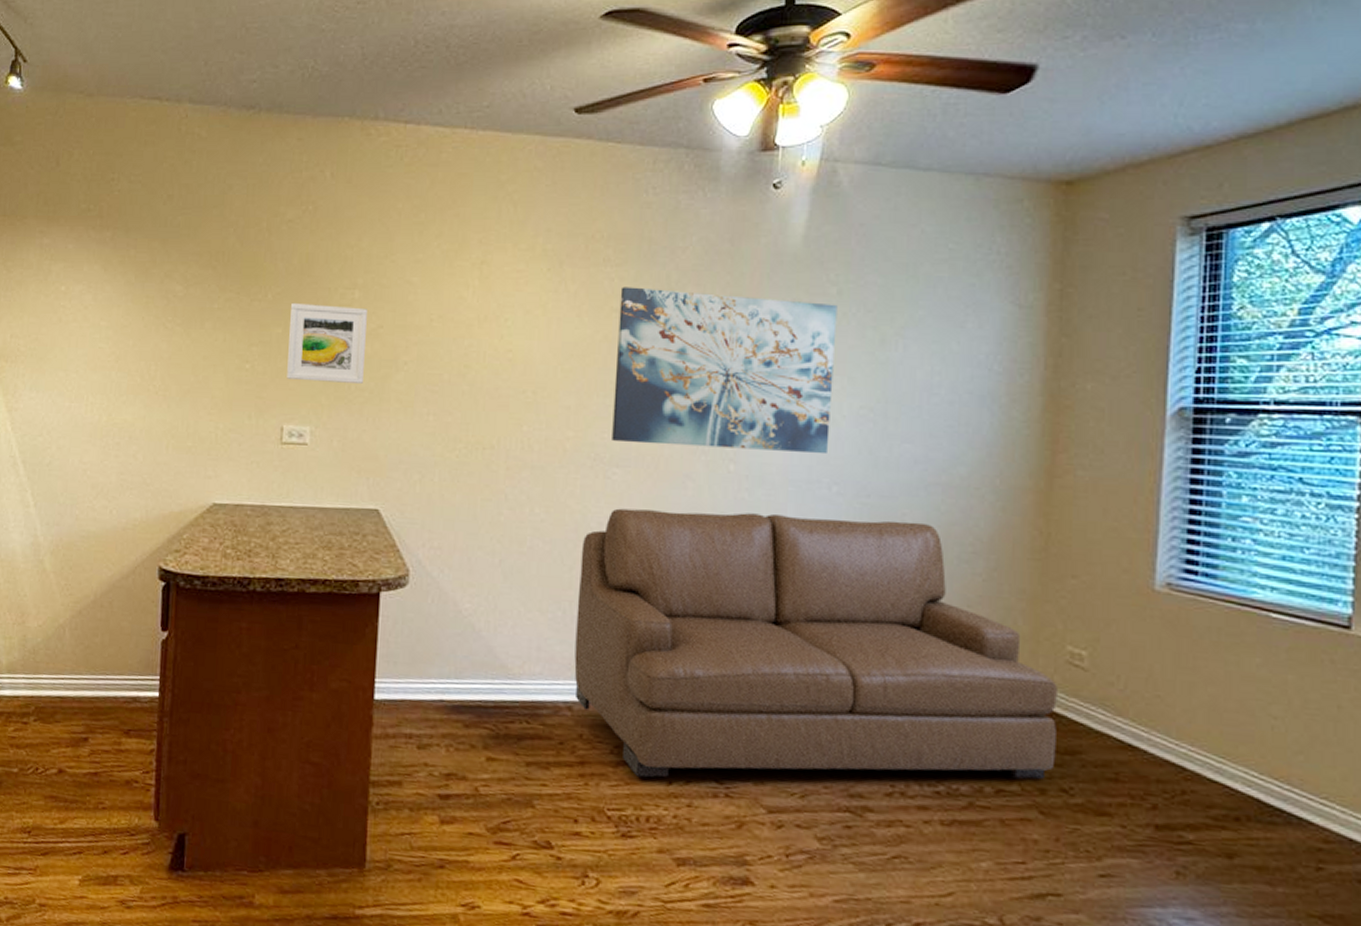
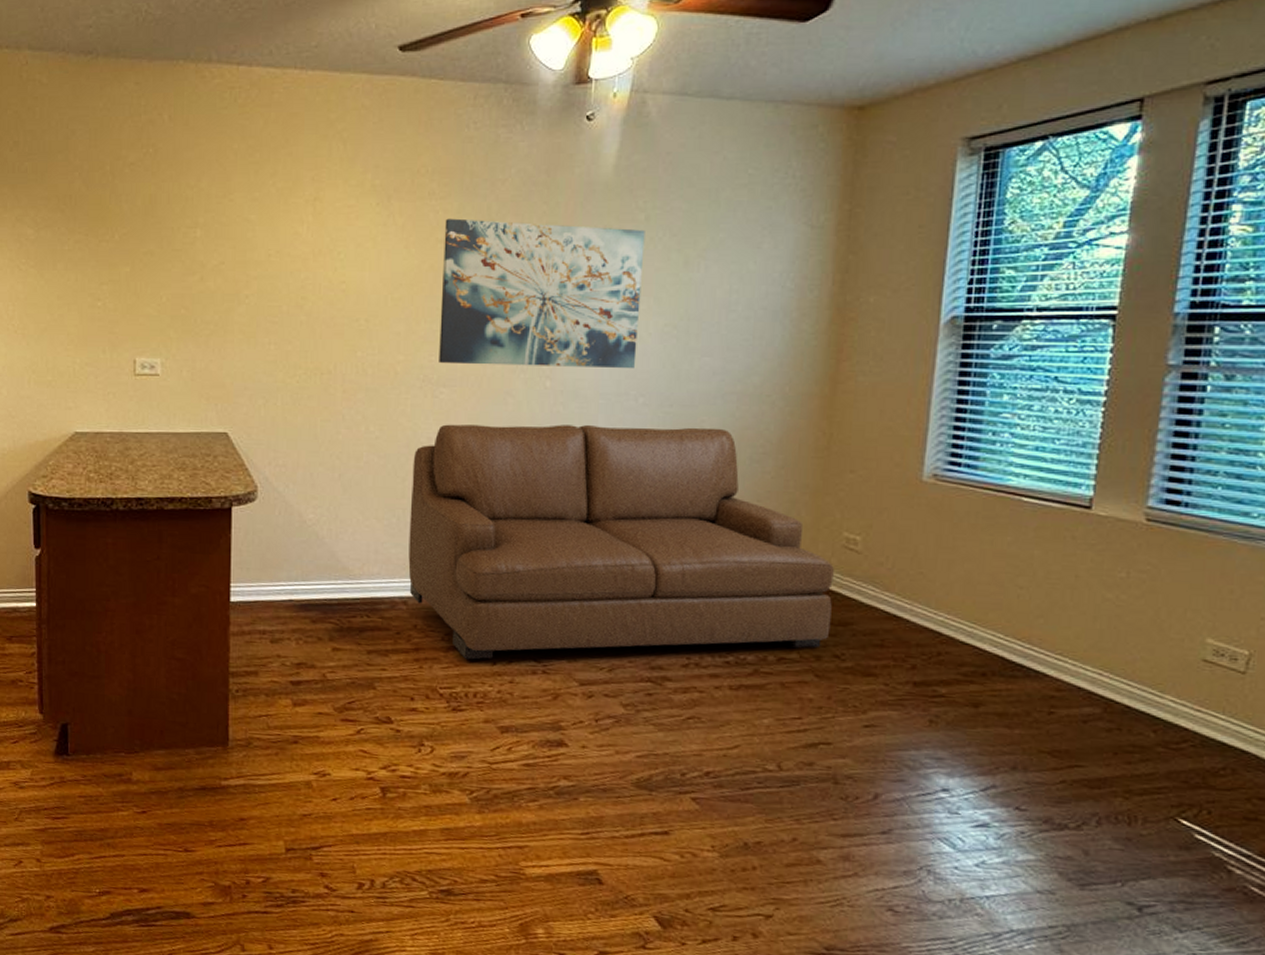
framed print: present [287,302,367,383] -> none [137,242,209,317]

